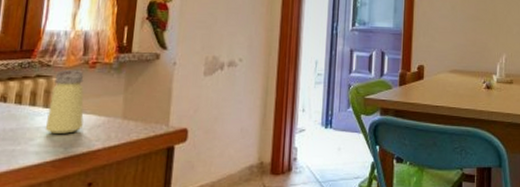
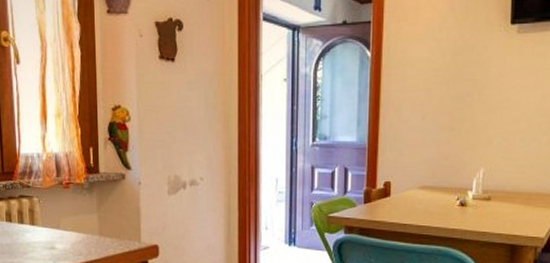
saltshaker: present [45,69,84,134] -> none [34,190,66,249]

